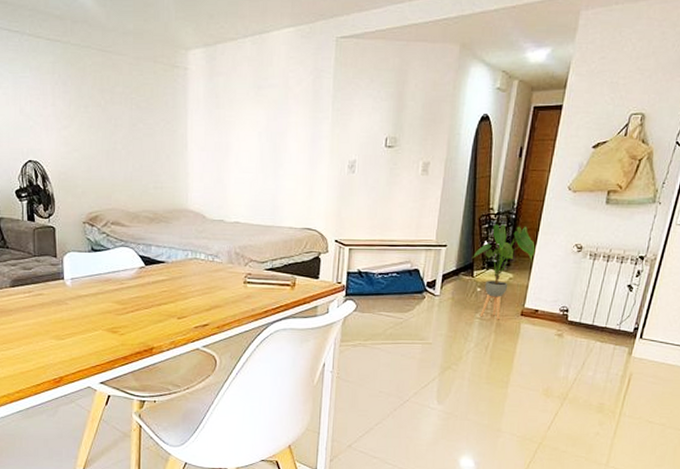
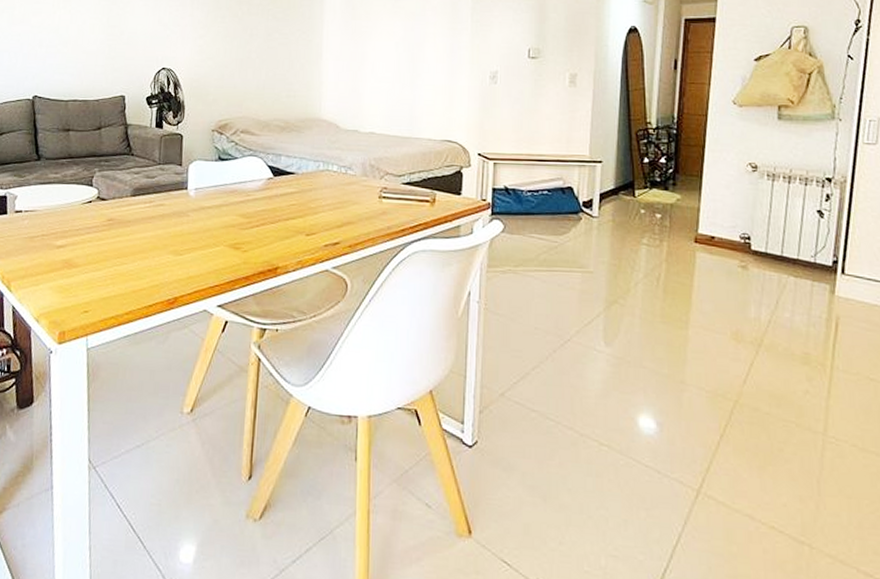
house plant: present [473,224,535,320] -> none [633,139,703,247]

